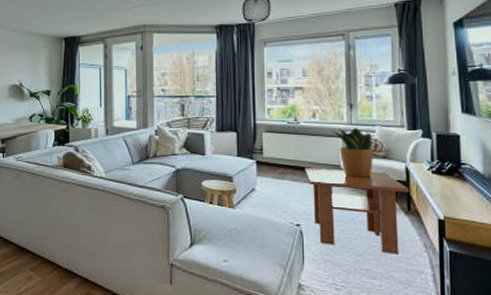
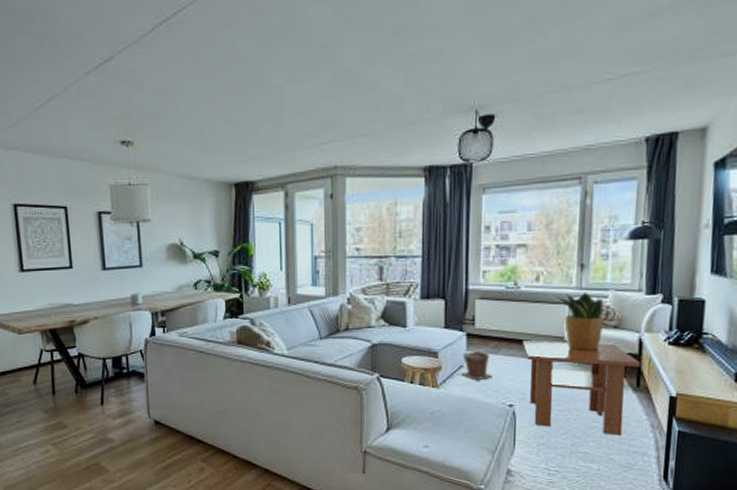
plant pot: none [252,177,280,201] -> present [460,351,492,379]

